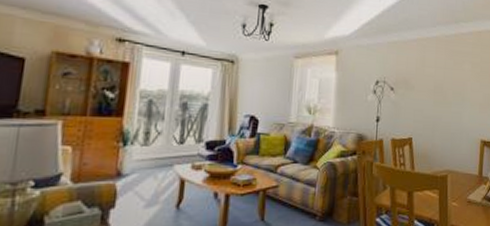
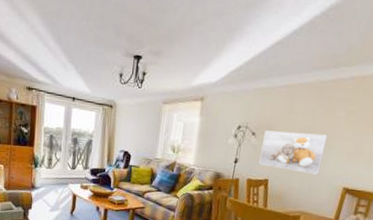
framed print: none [401,84,459,129] -> present [259,130,328,175]

